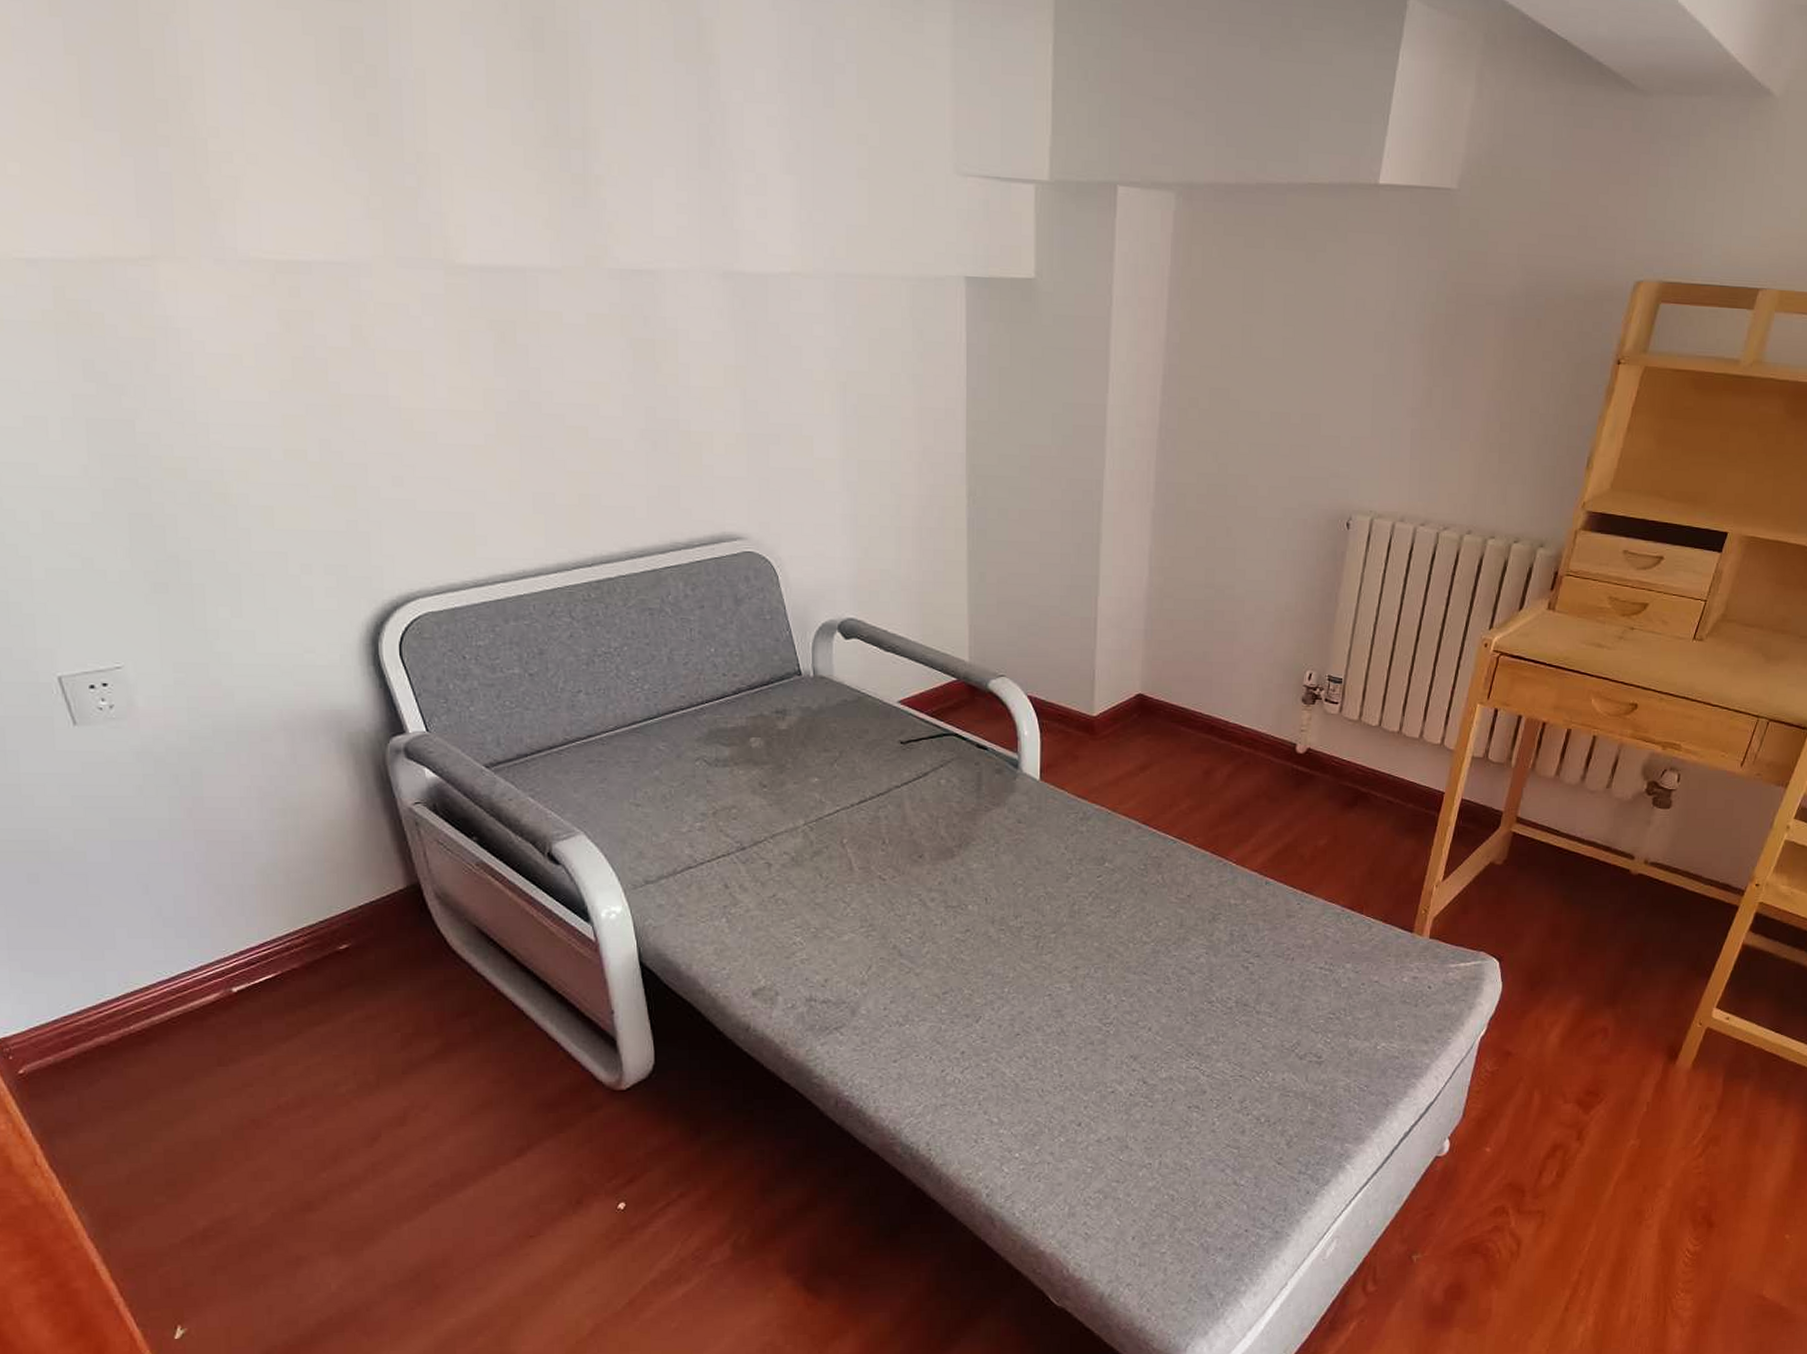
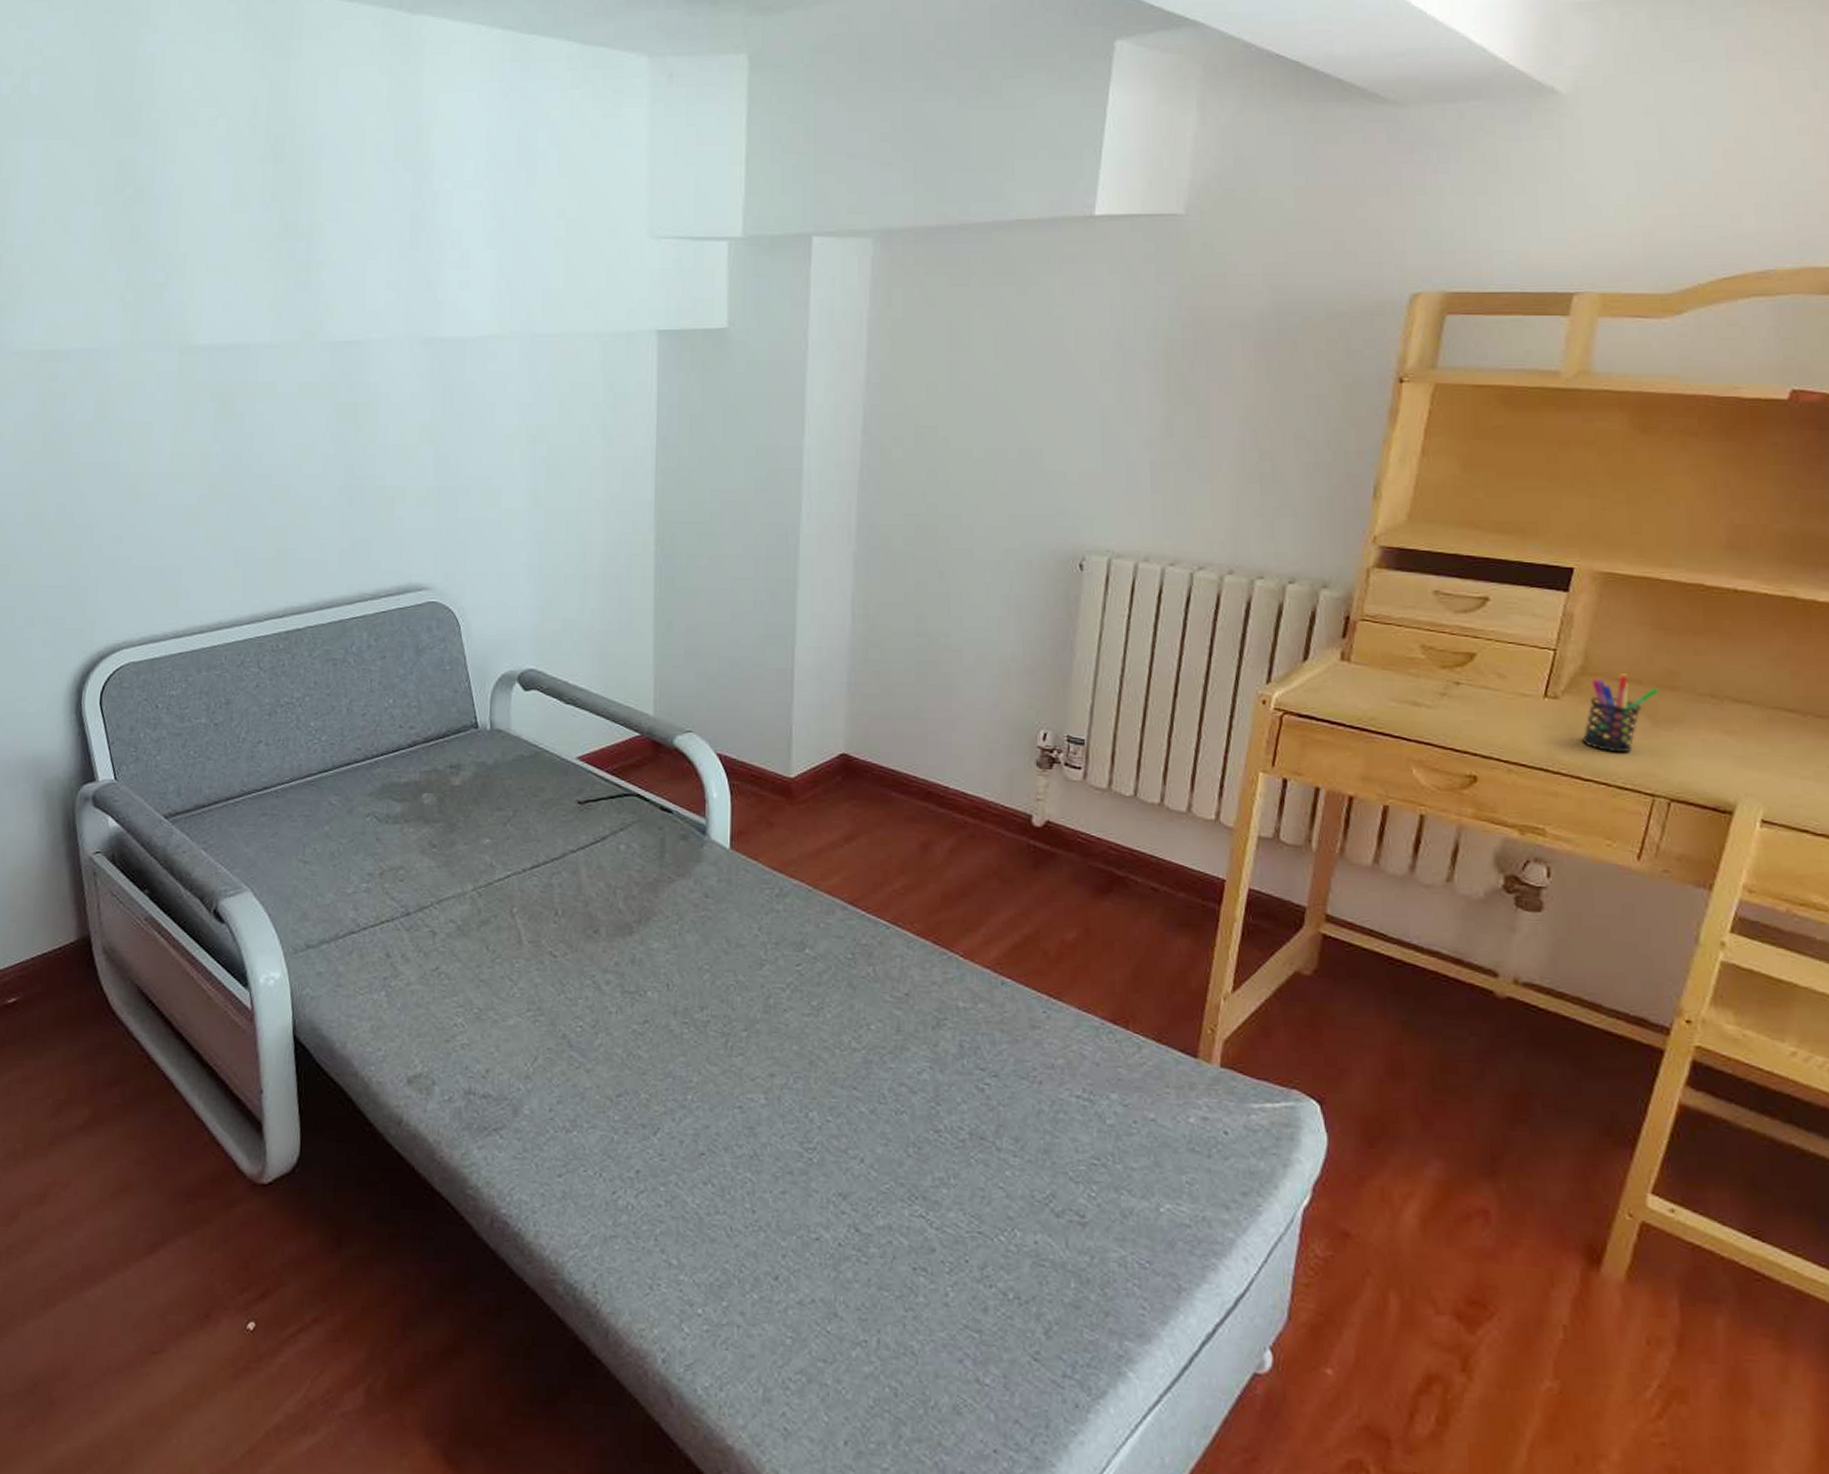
pen holder: none [1714,620,1774,683] -> present [1581,674,1660,752]

